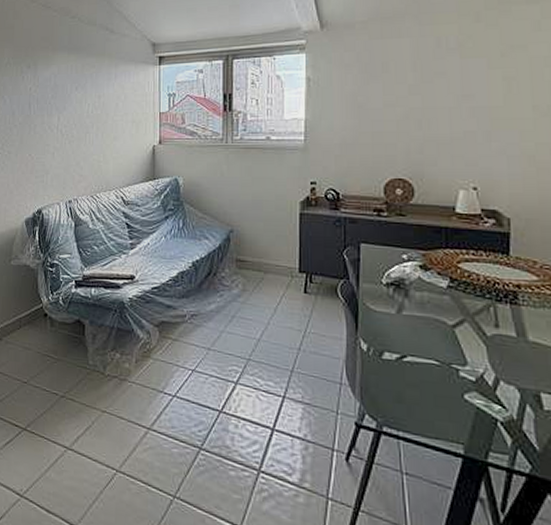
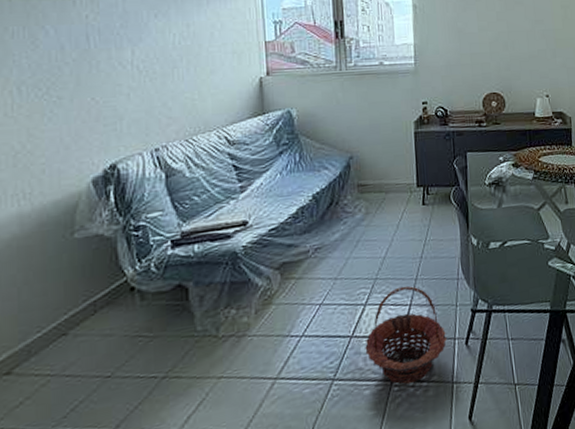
basket: none [233,374,323,482] -> present [365,285,447,385]

